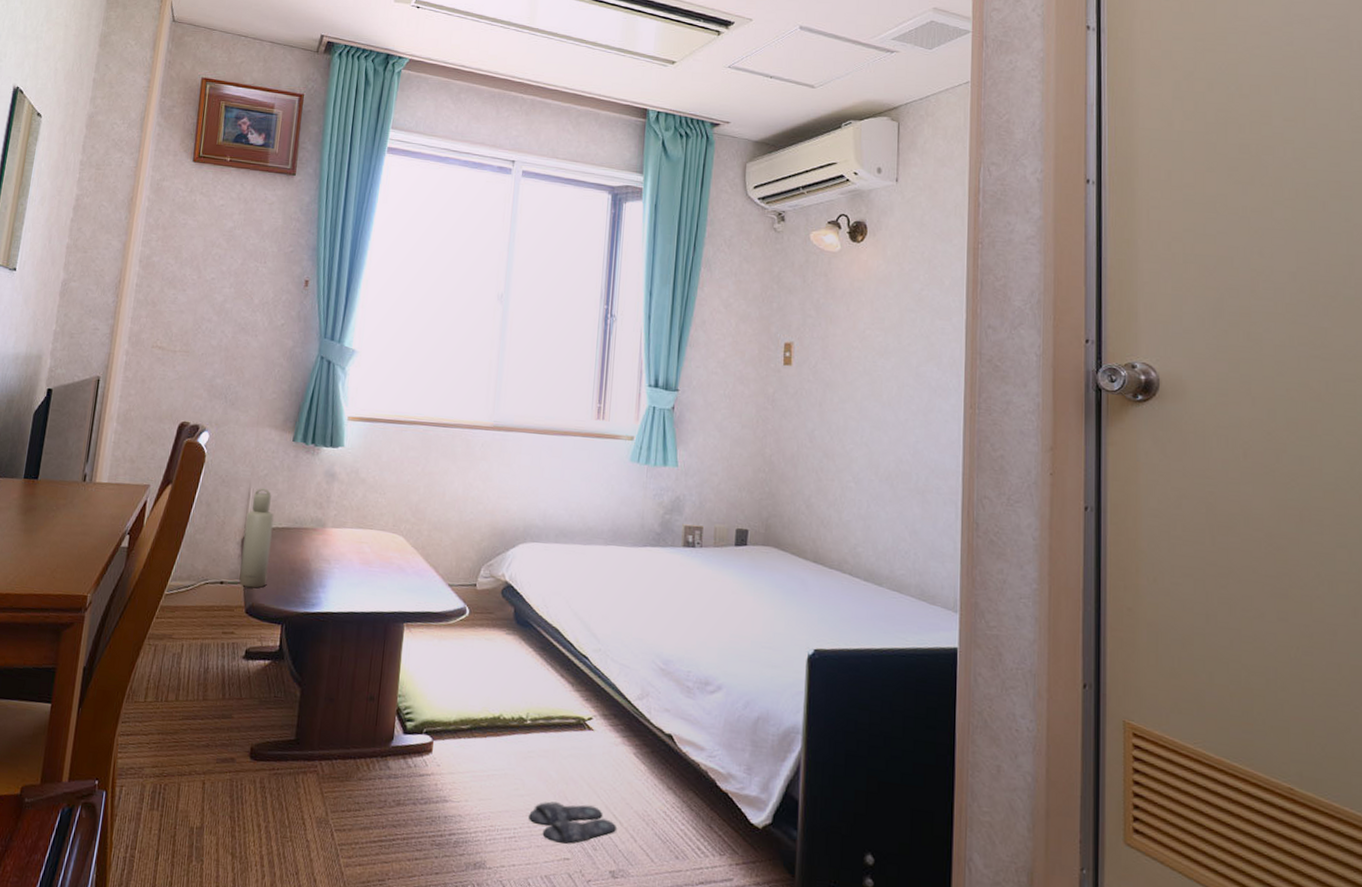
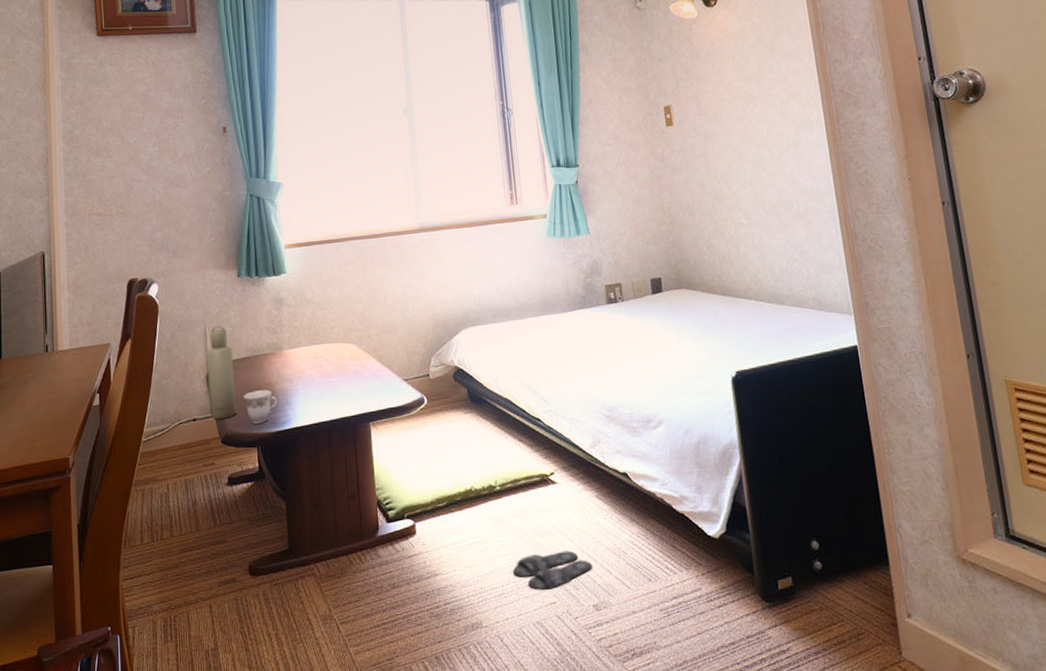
teacup: none [276,564,311,601] -> present [243,390,278,424]

